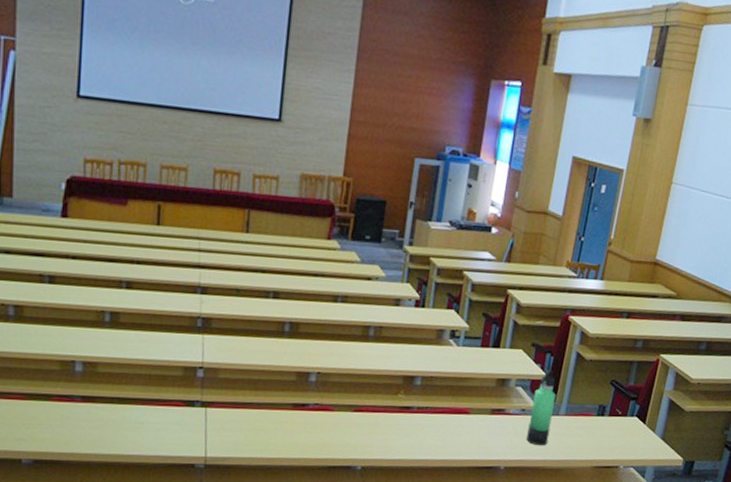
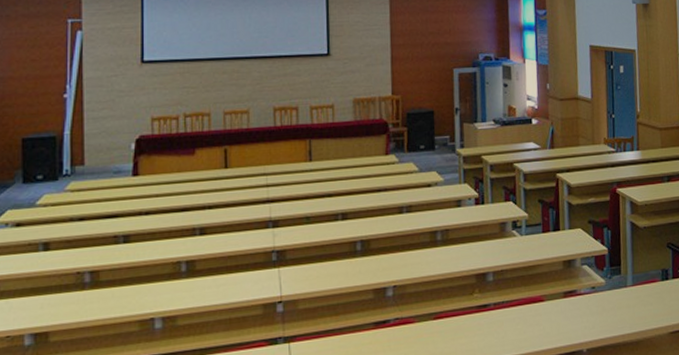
thermos bottle: present [527,370,556,446] -> none [600,244,623,321]

